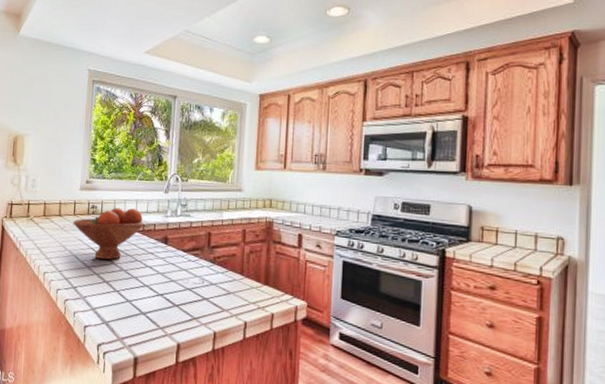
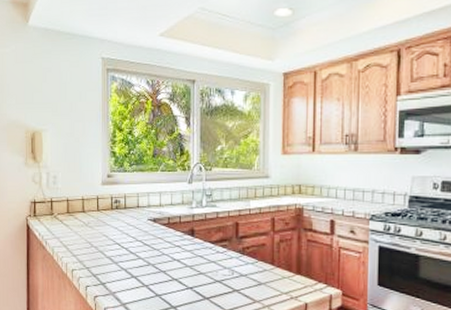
fruit bowl: present [73,207,145,260] -> none [97,201,170,254]

